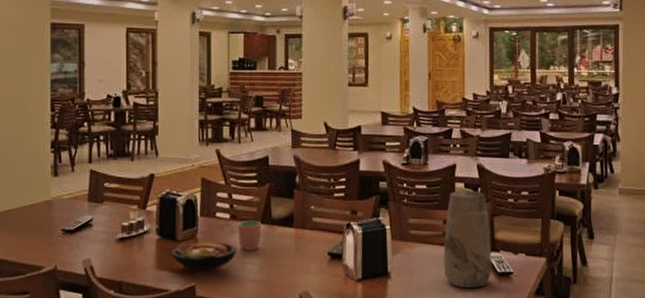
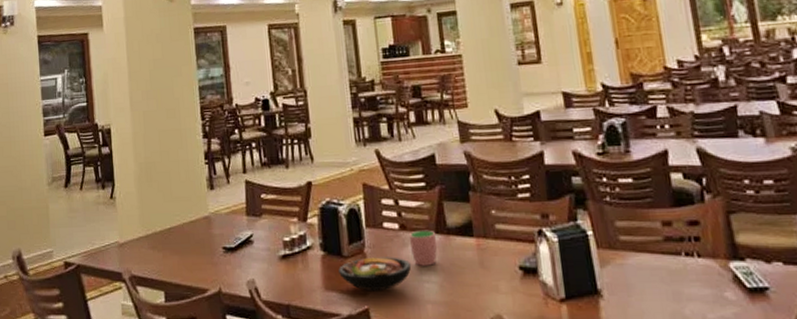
vase: present [443,191,492,289] -> none [664,182,739,310]

